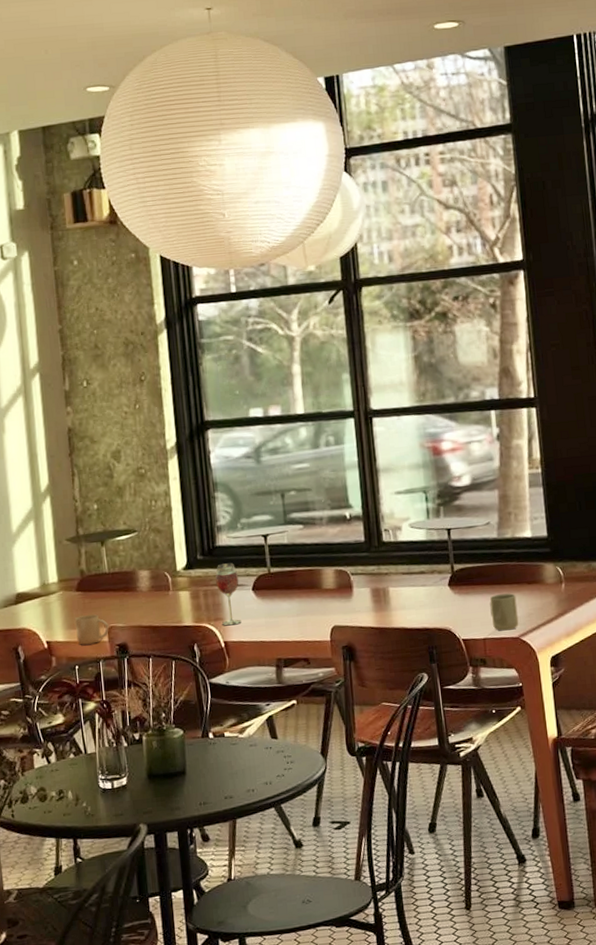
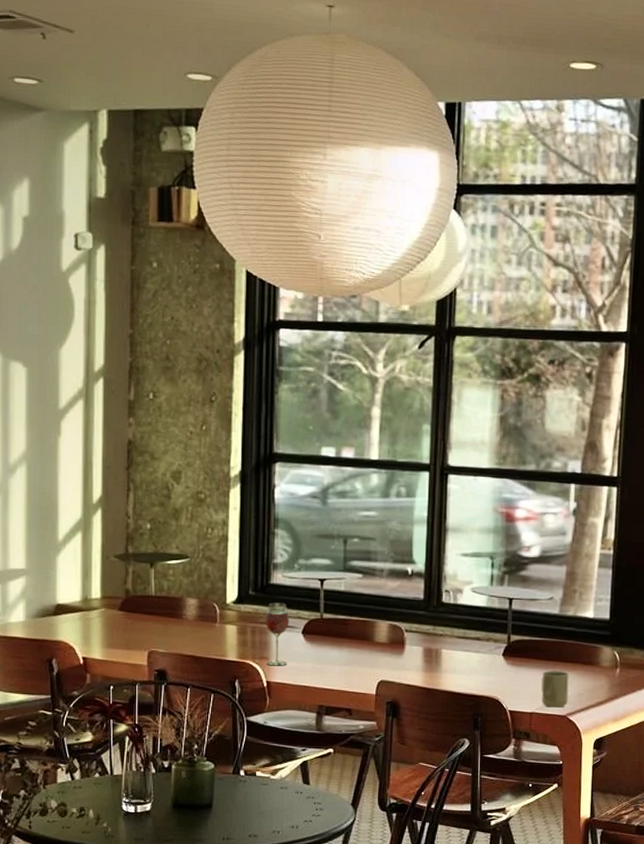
mug: present [75,614,110,645] -> none [115,636,150,666]

